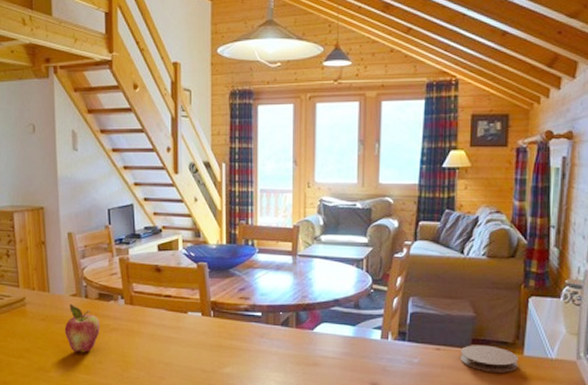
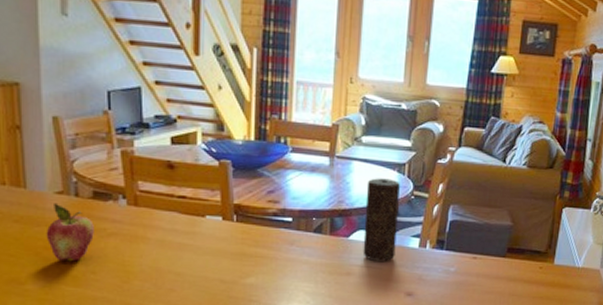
candle: none [327,273,359,352] -> present [363,178,400,261]
coaster: present [461,345,518,373] -> none [496,254,549,281]

